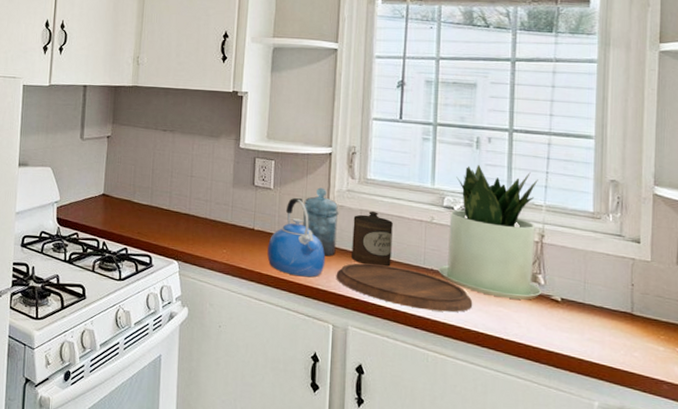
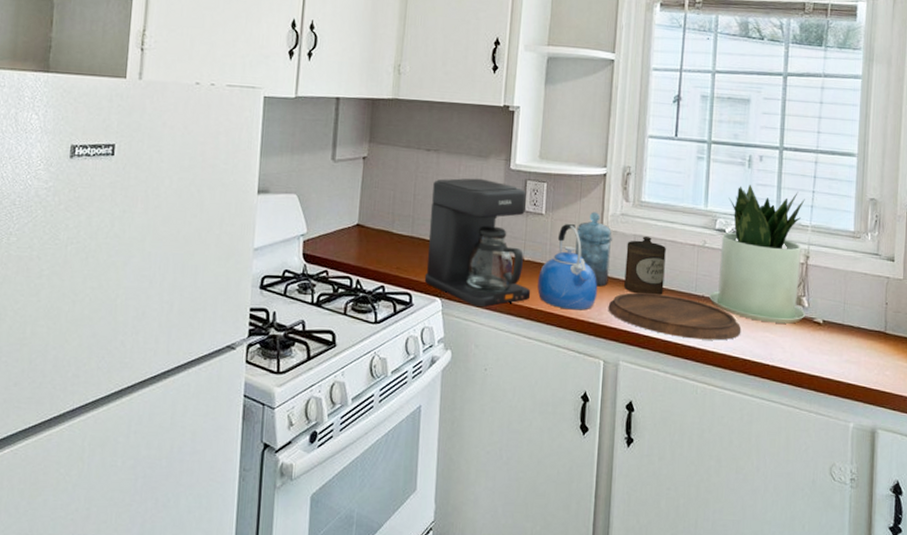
coffee maker: none [162,155,261,271] -> present [424,178,531,308]

